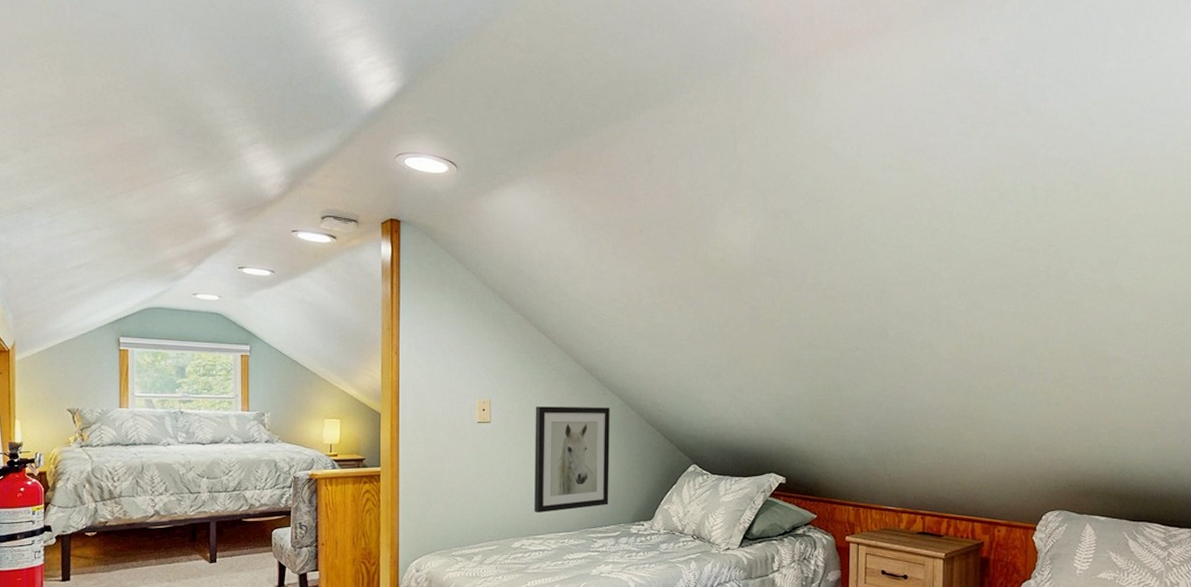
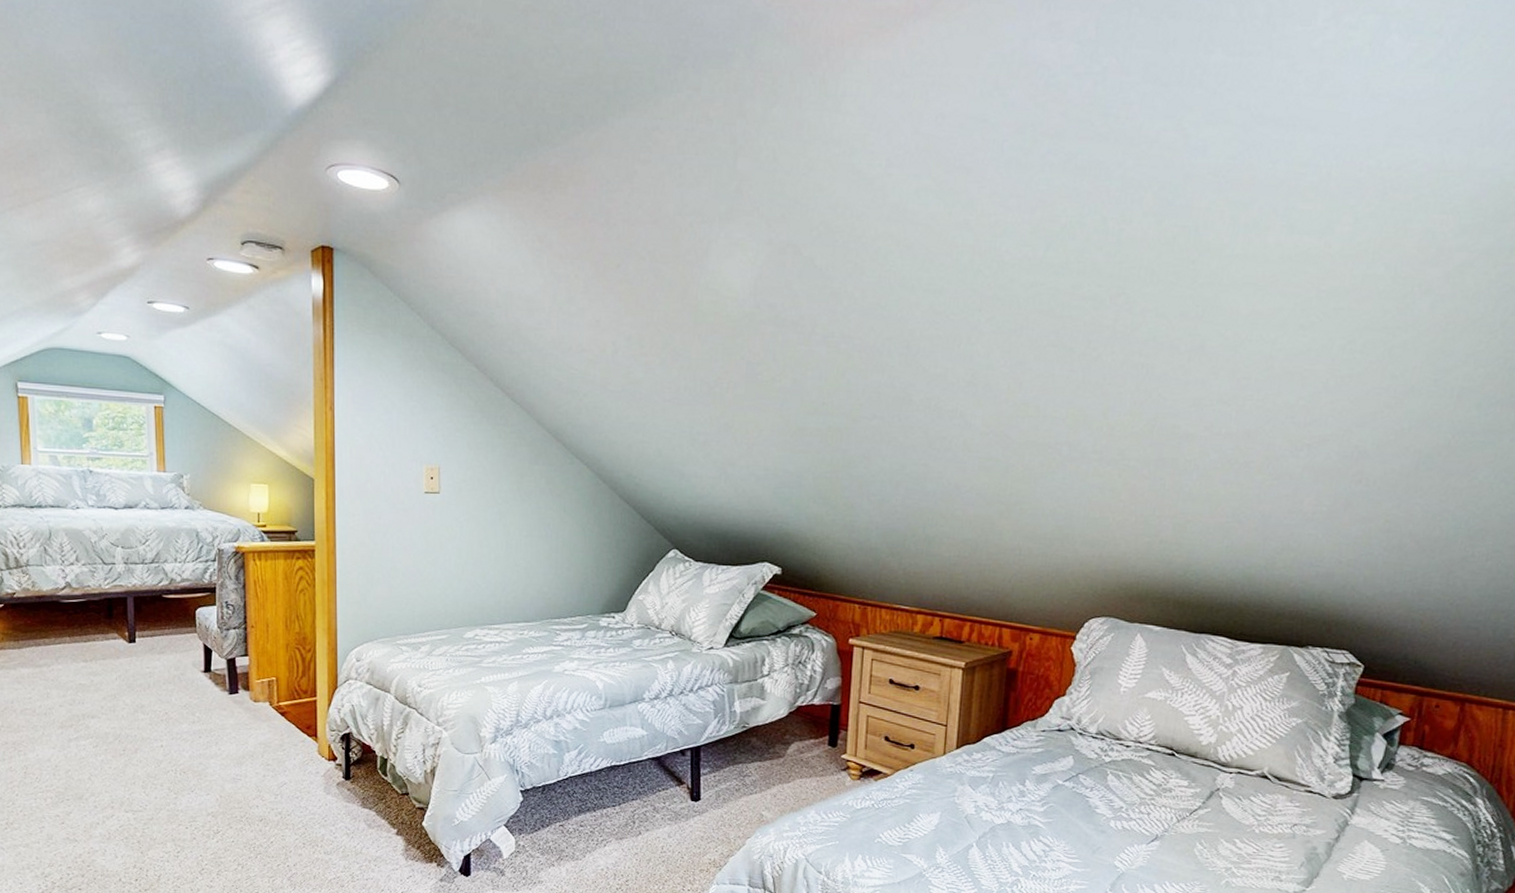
wall art: present [534,406,610,513] -> none [489,475,578,599]

